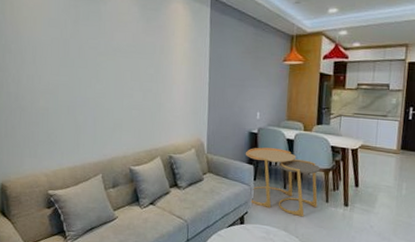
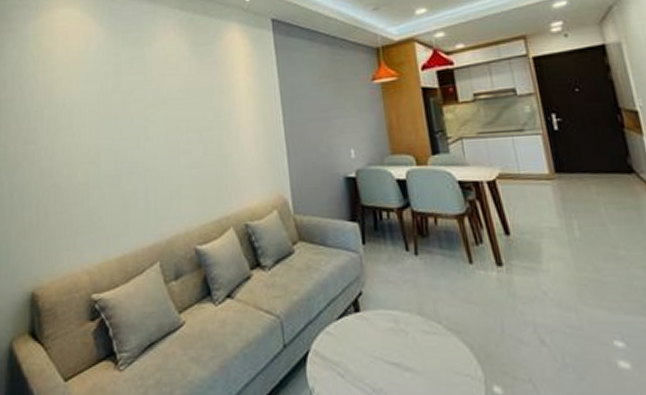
side table: present [245,147,321,217] -> none [344,194,459,291]

